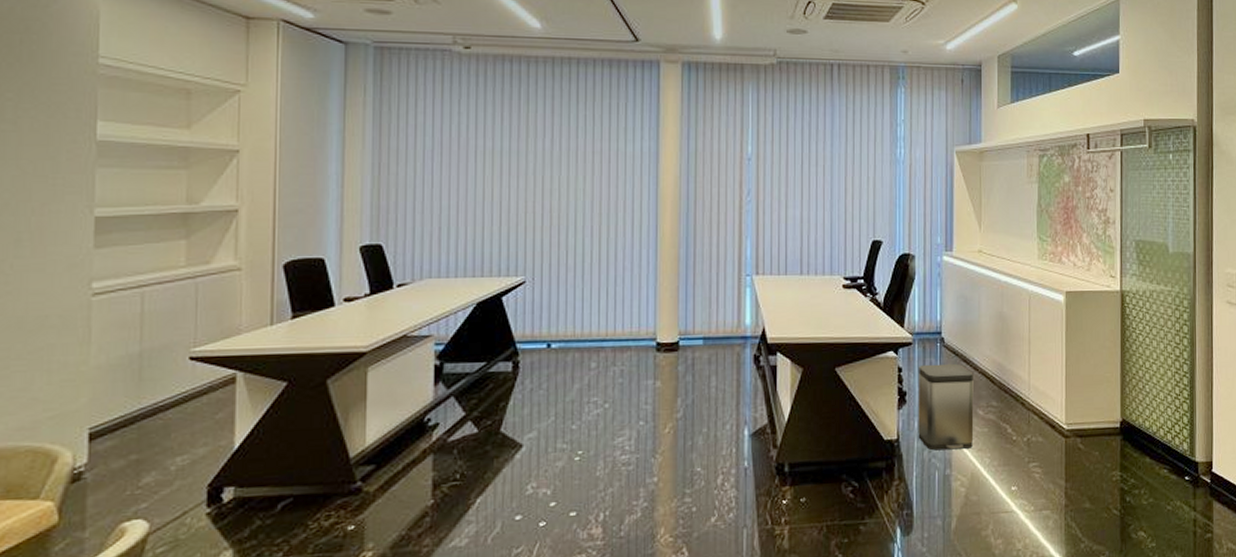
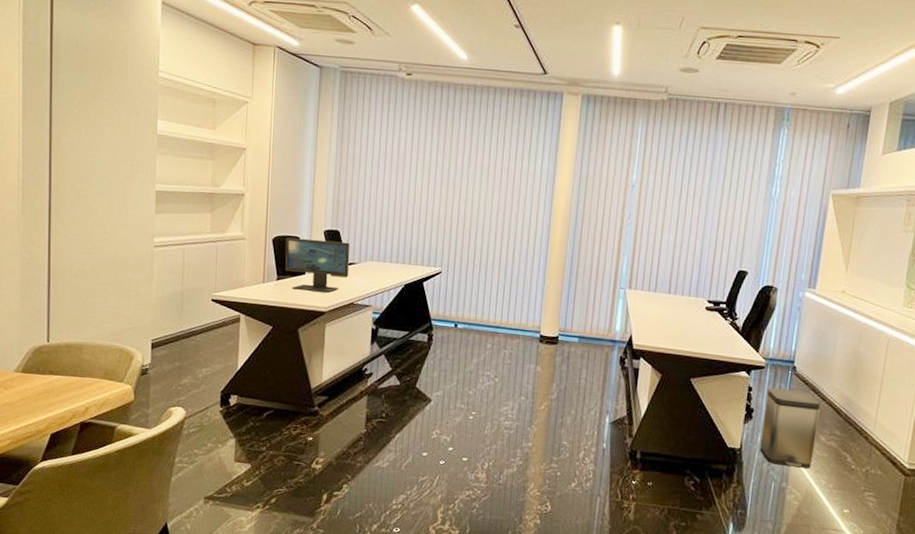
computer monitor: none [302,258,399,329] -> present [285,237,350,293]

